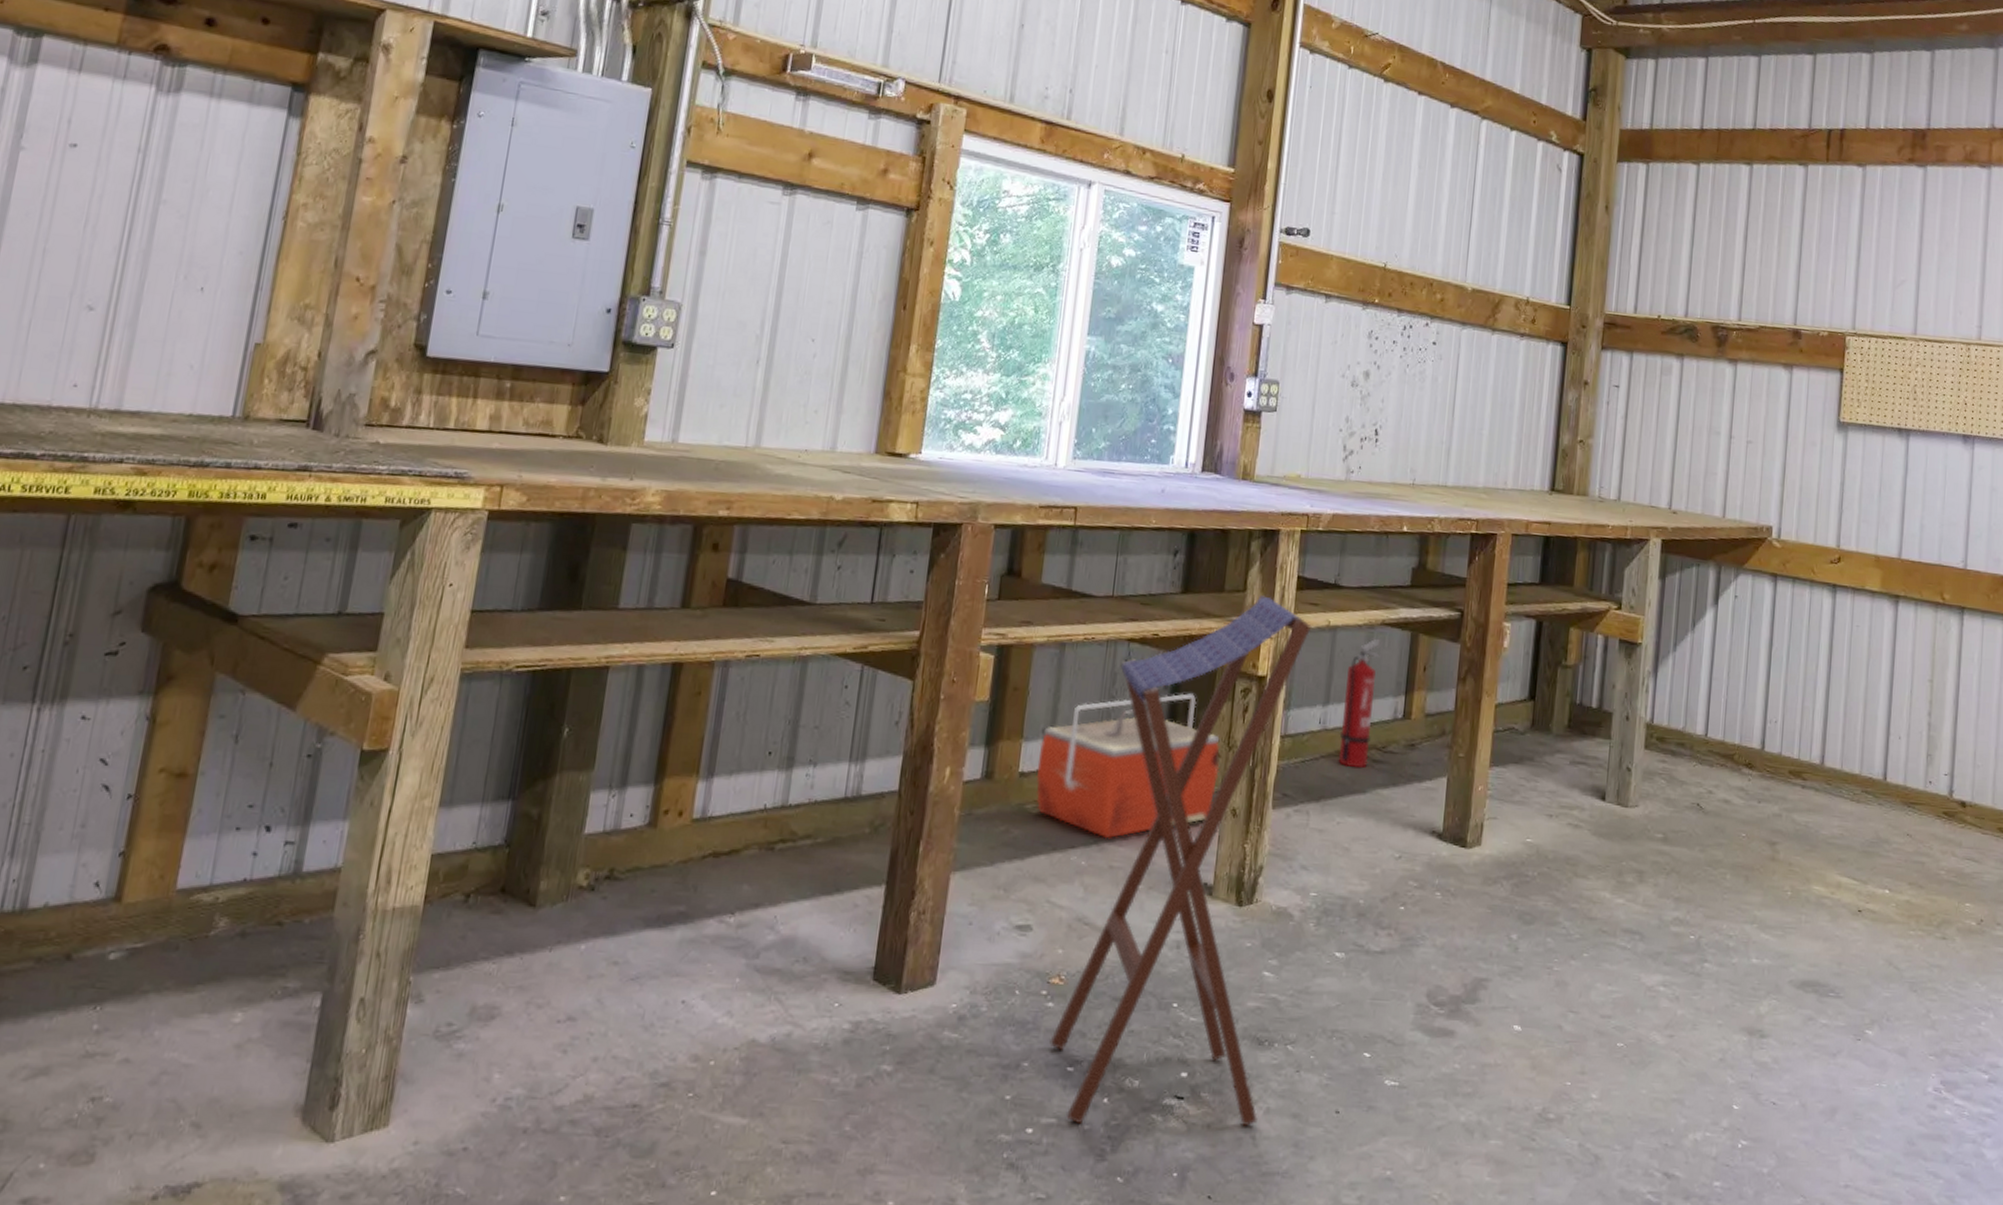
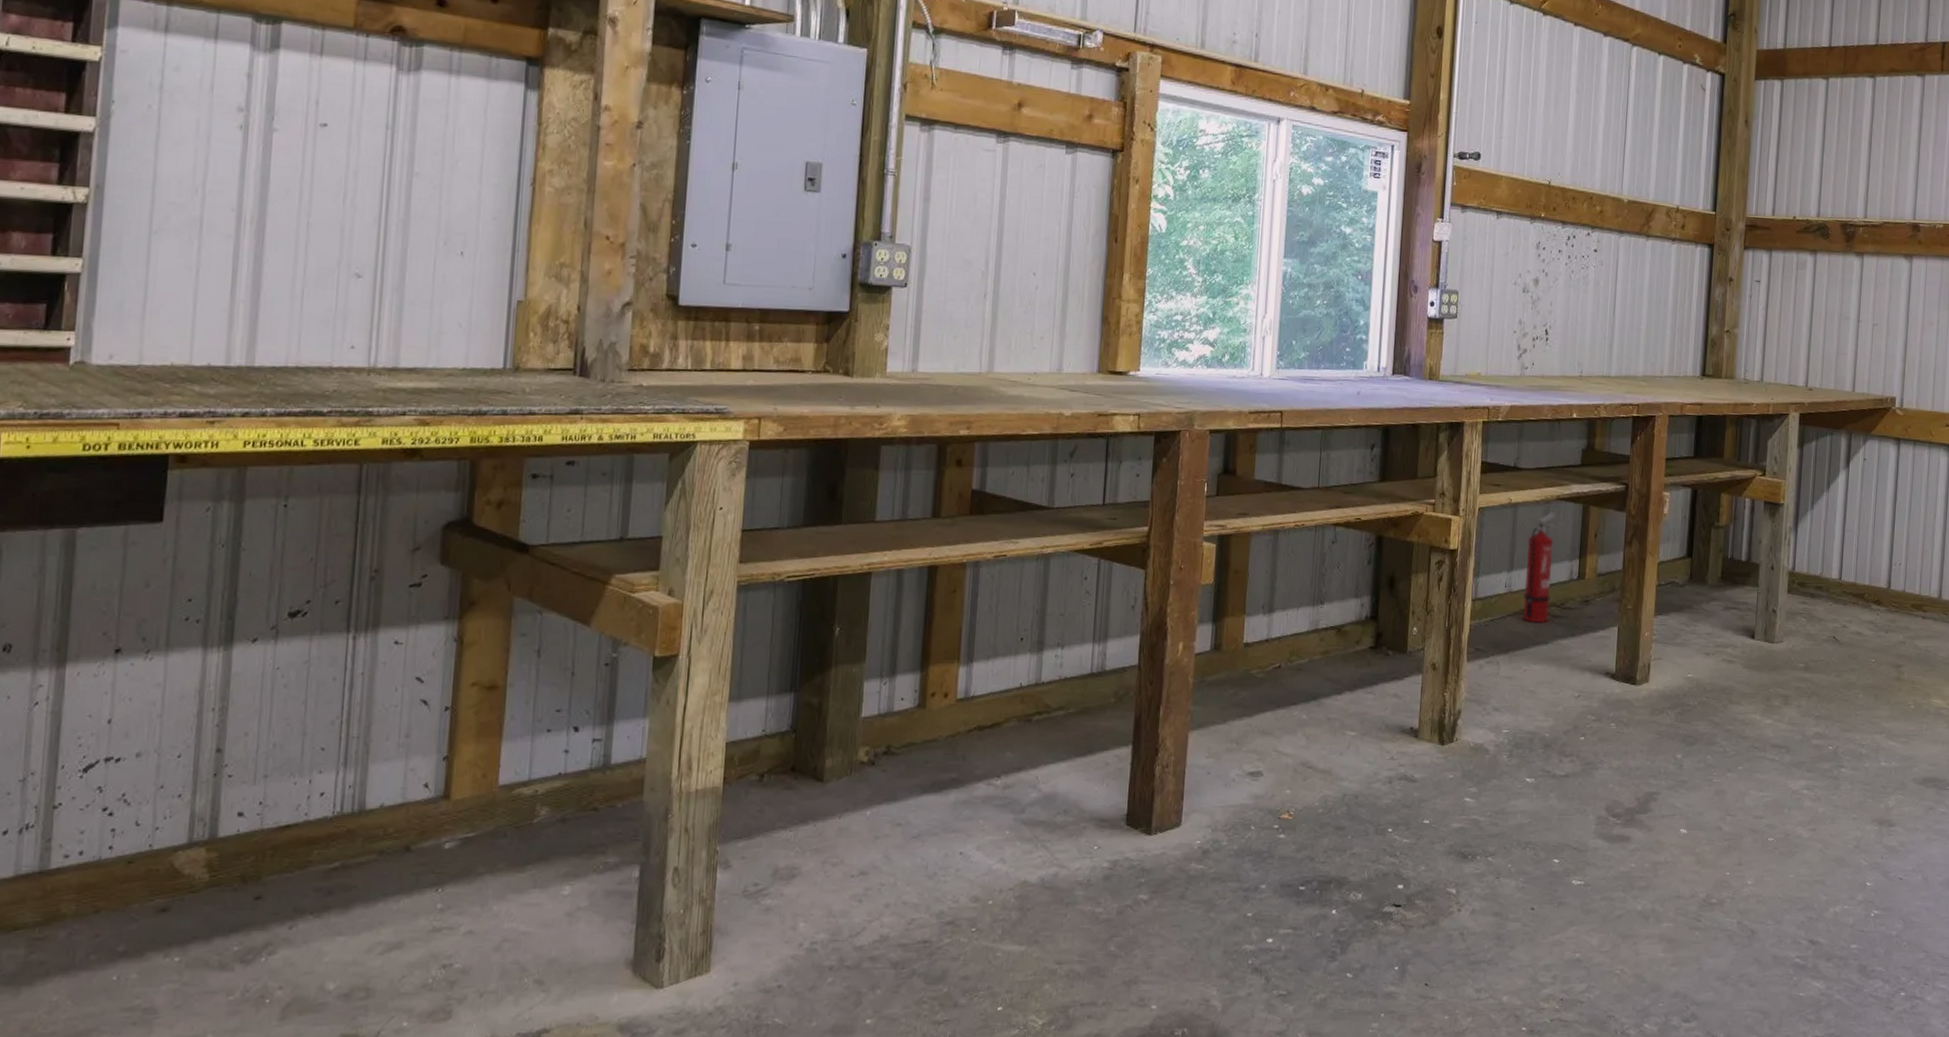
cooler: present [1036,693,1220,839] -> none [1259,568,1420,696]
stool: present [1049,594,1312,1127] -> none [1283,478,1496,933]

